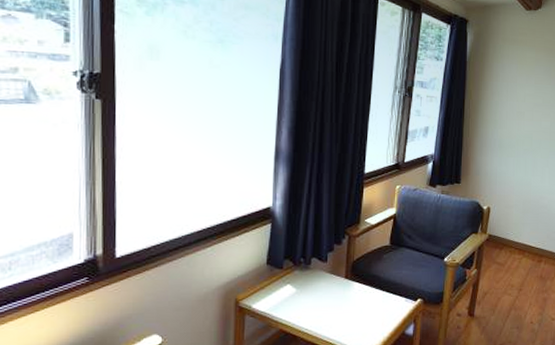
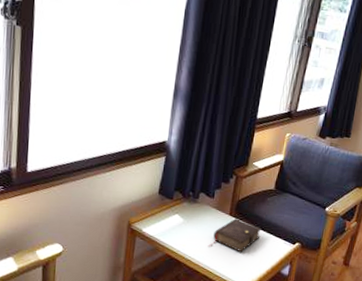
book: none [326,281,380,317] -> present [209,219,262,252]

